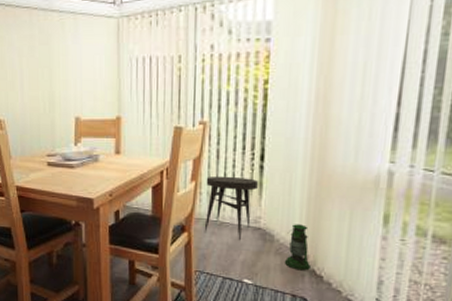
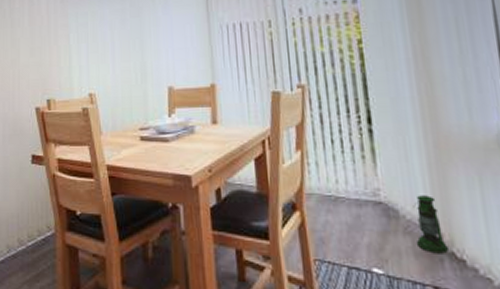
side table: present [204,176,258,241] -> none [312,142,370,219]

